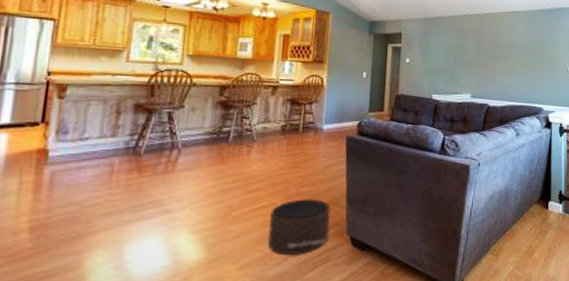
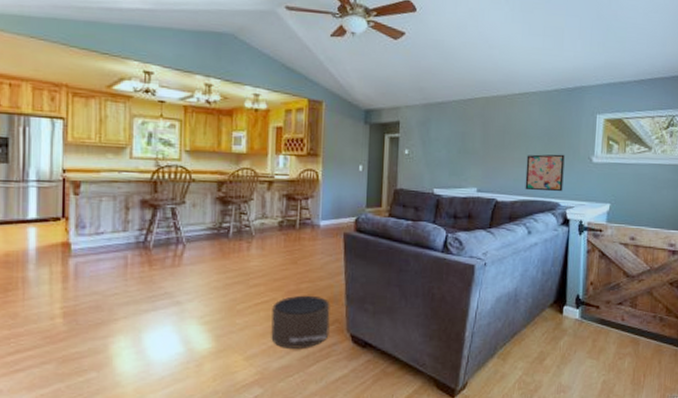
wall art: none [513,65,546,98] -> present [525,154,565,192]

